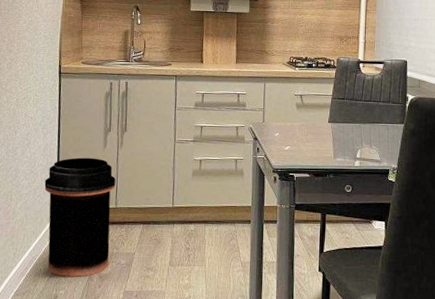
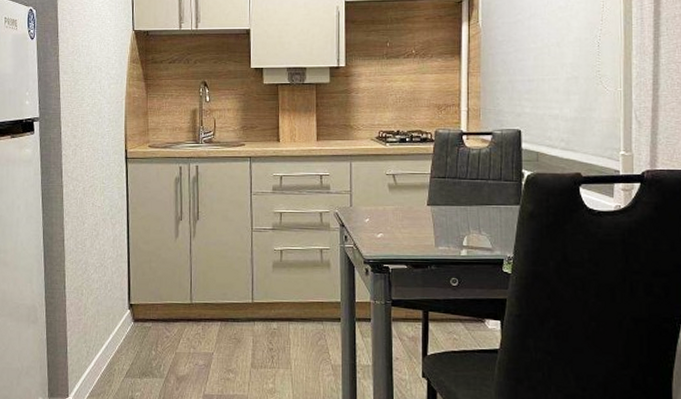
trash can: present [44,157,116,277] -> none [115,249,190,378]

